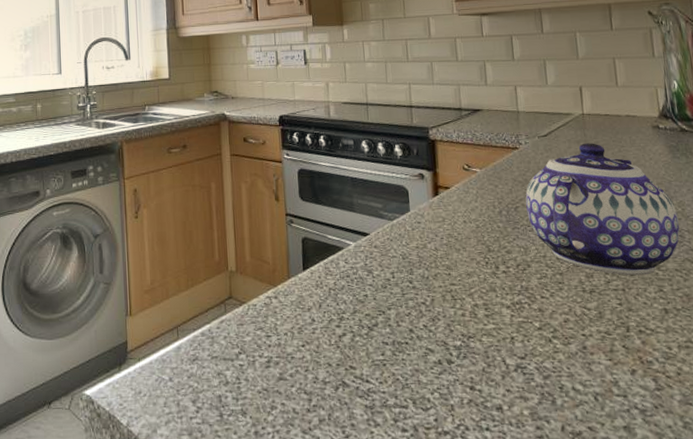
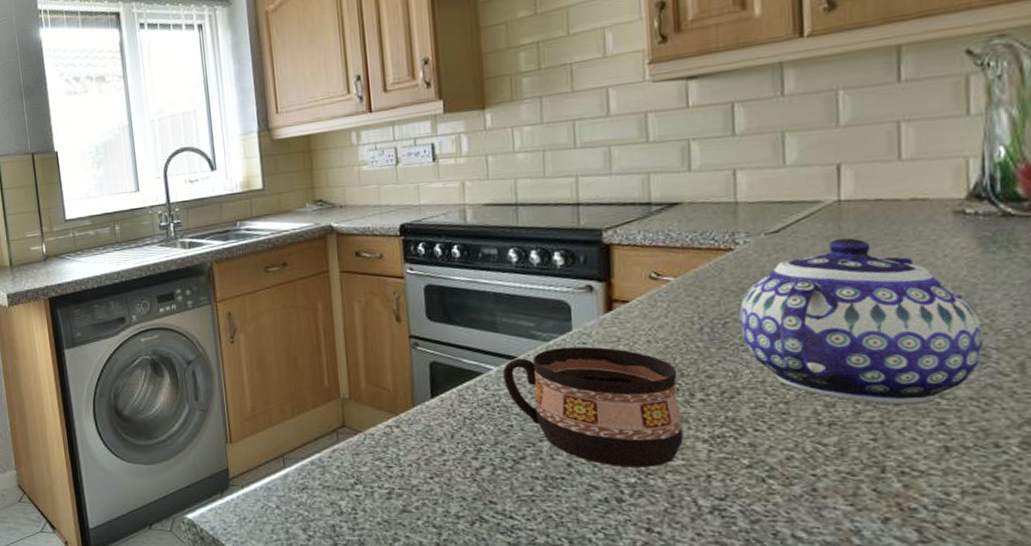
cup: none [359,225,493,332] -> present [502,346,683,468]

